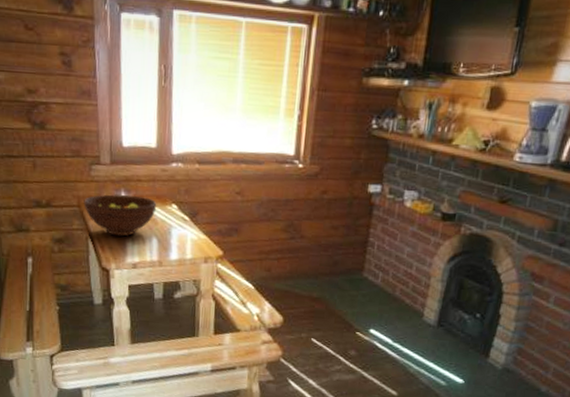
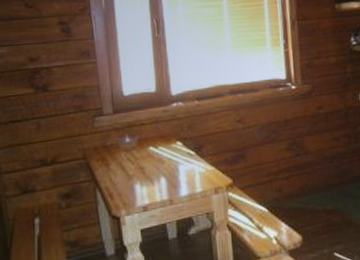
fruit bowl: present [83,194,157,237] -> none [89,139,162,182]

